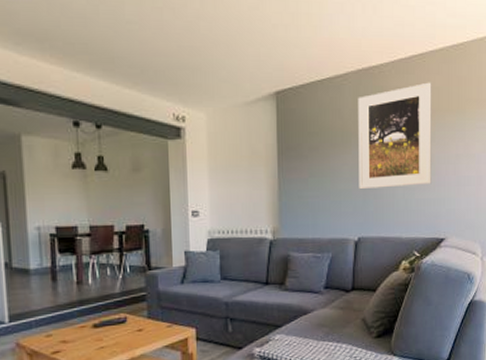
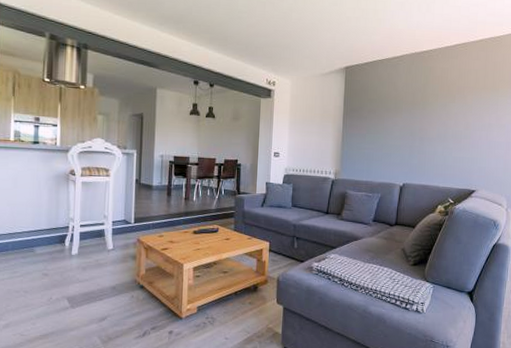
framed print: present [358,82,432,190] -> none [406,65,472,146]

